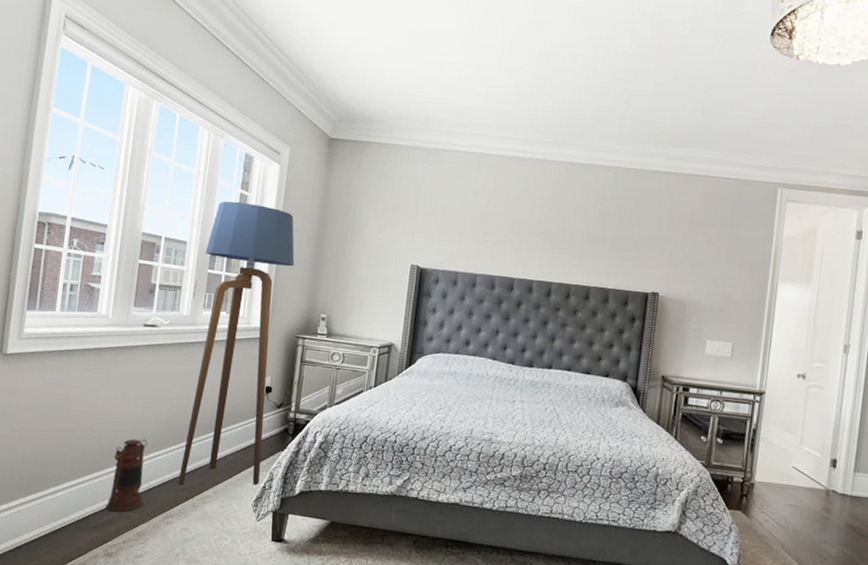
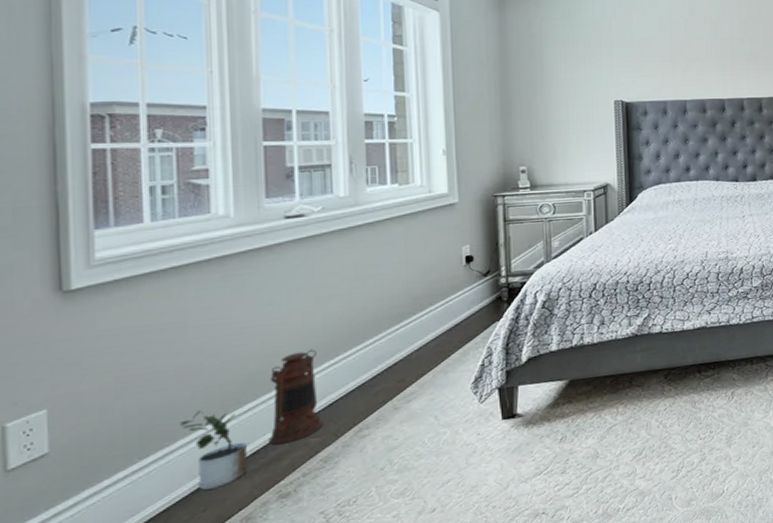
potted plant: none [53,468,92,533] -> present [180,410,248,490]
floor lamp: present [178,201,295,486] -> none [356,58,477,390]

